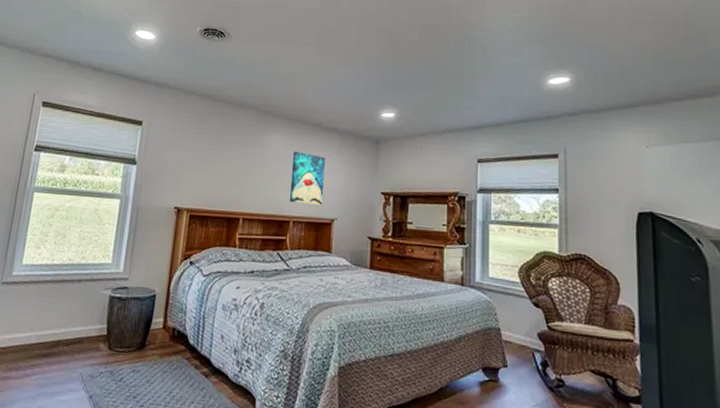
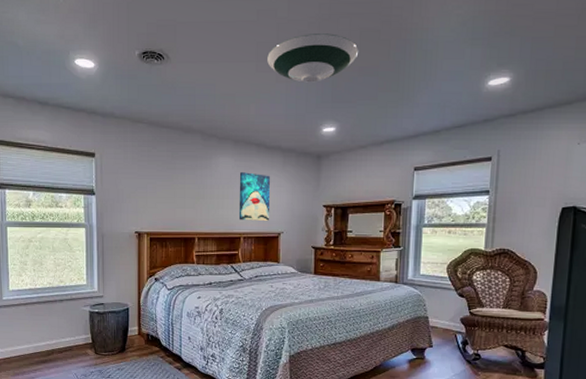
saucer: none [327,24,419,70] -> present [267,33,359,84]

